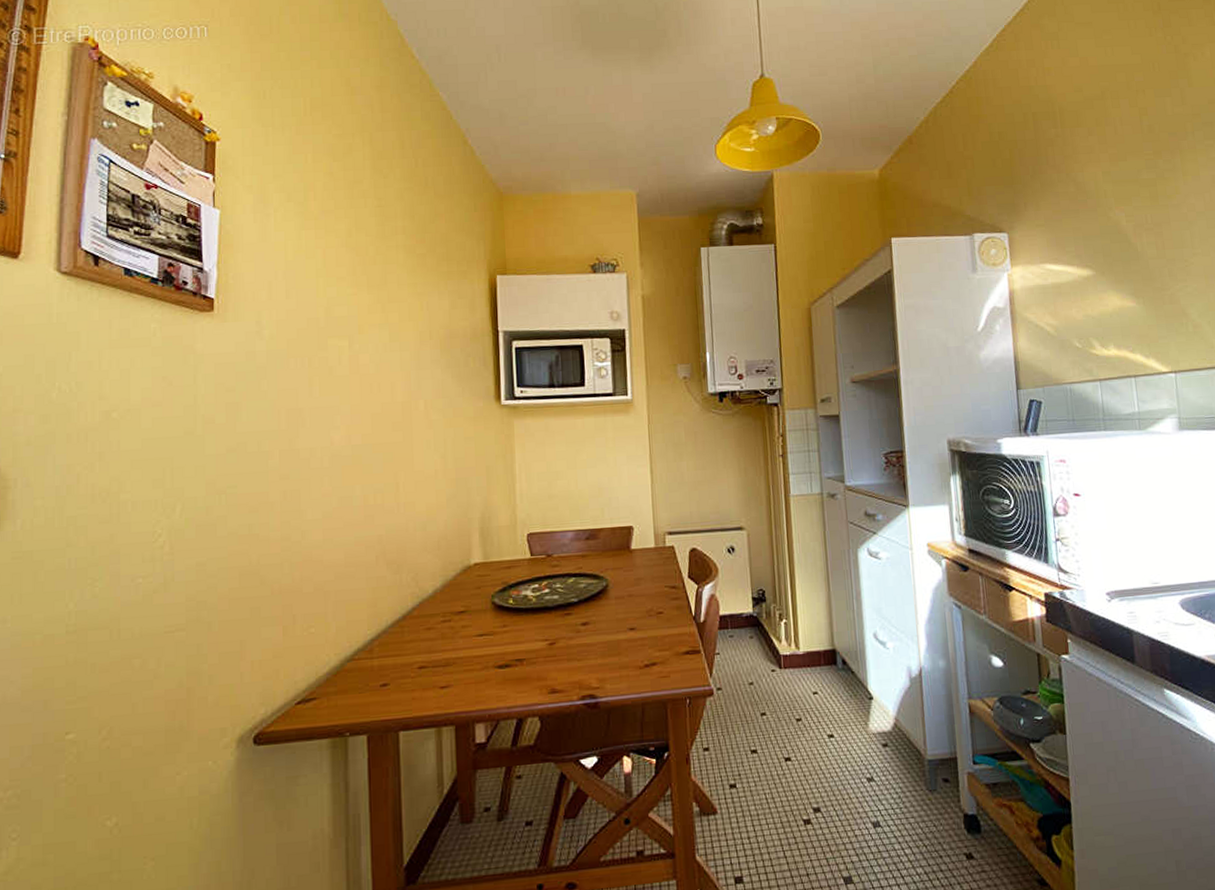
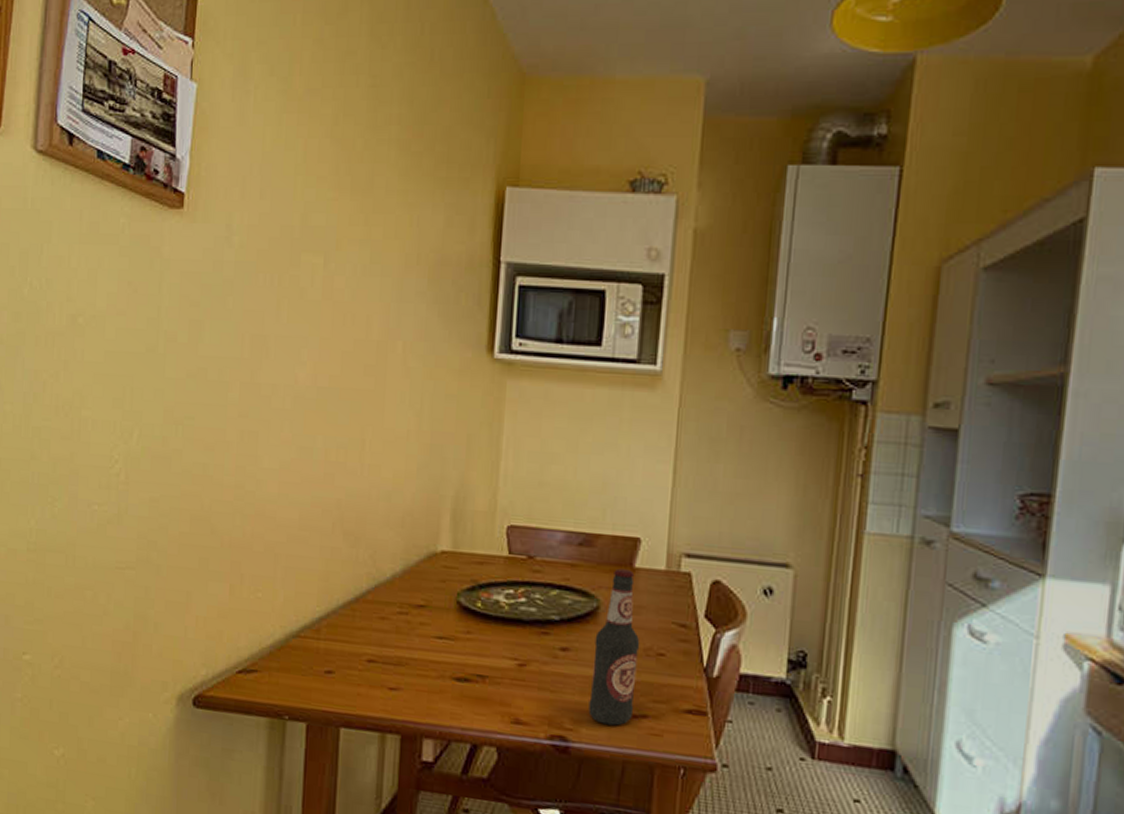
bottle: none [608,551,645,678] -> present [588,568,640,726]

